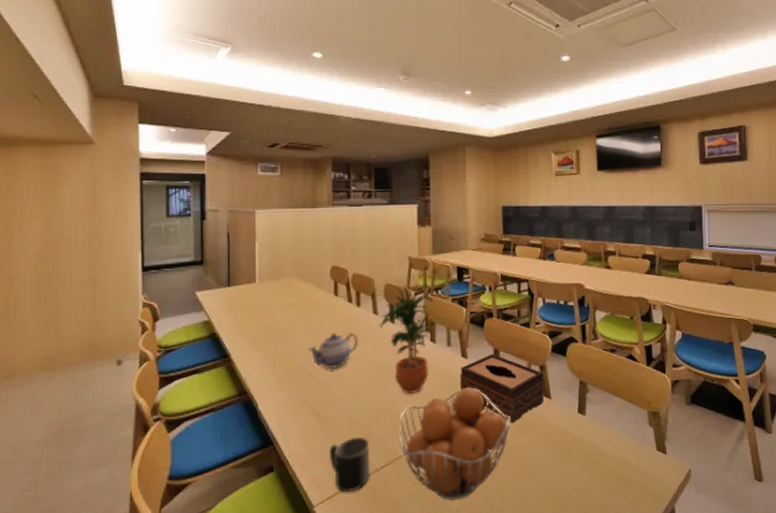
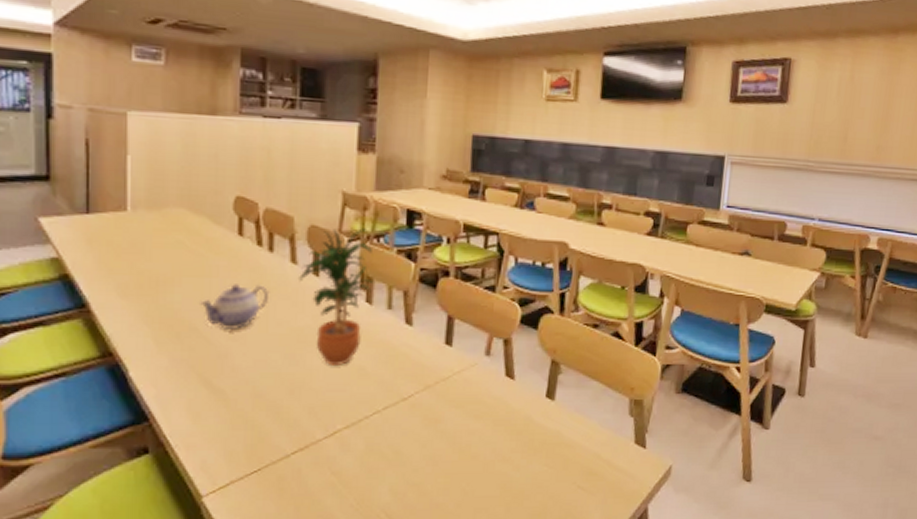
mug: present [329,436,370,492] -> none [224,415,279,480]
fruit basket: present [399,387,510,501] -> none [317,361,462,495]
tissue box: present [460,354,545,422] -> none [400,322,508,405]

